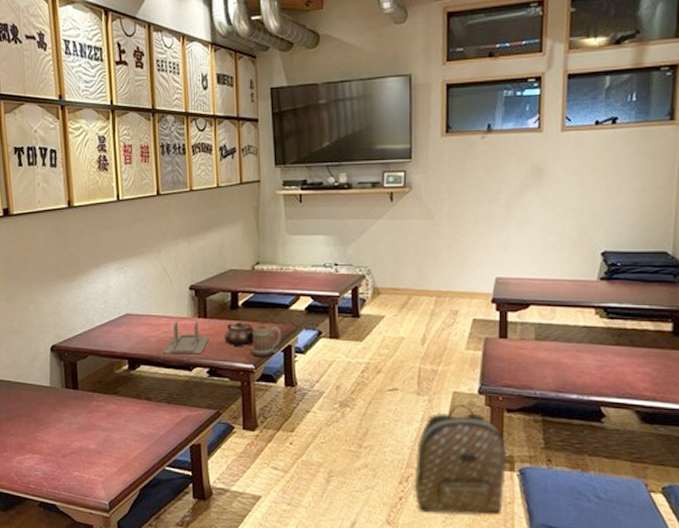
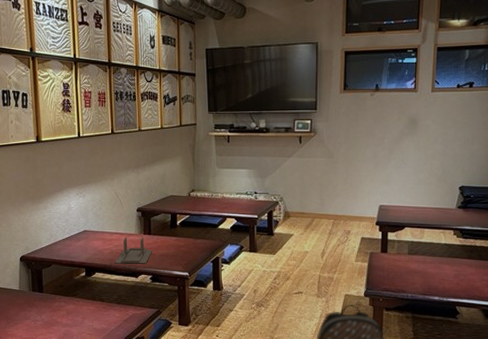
teapot: present [225,322,254,347] -> none [165,238,189,258]
beer mug: present [252,325,282,357] -> none [187,240,211,266]

